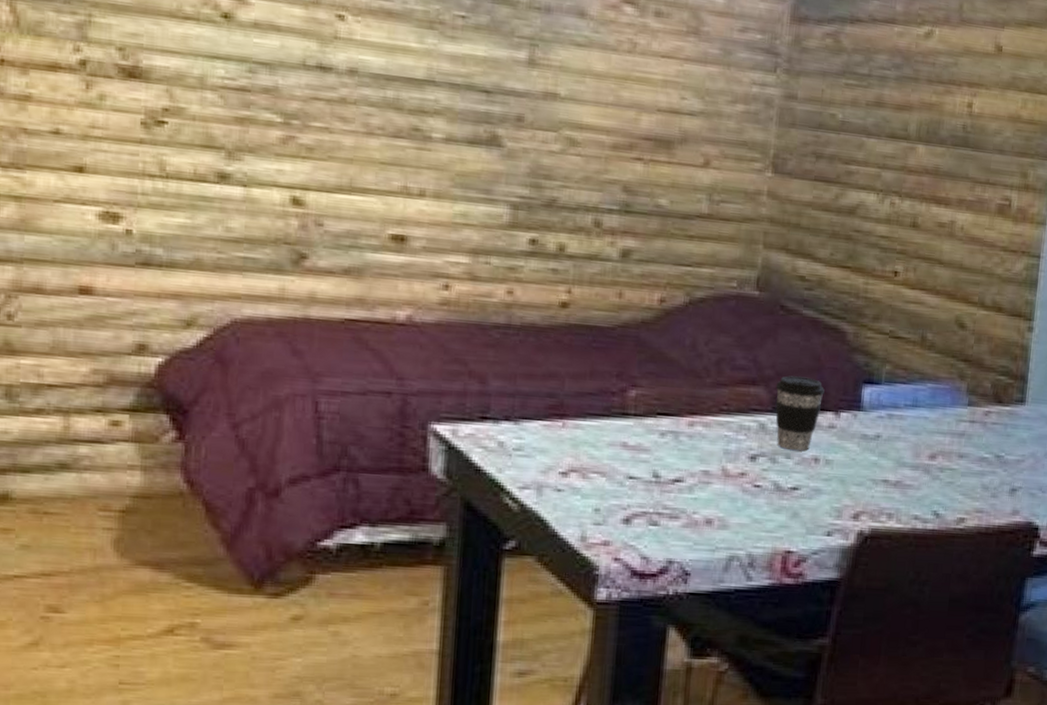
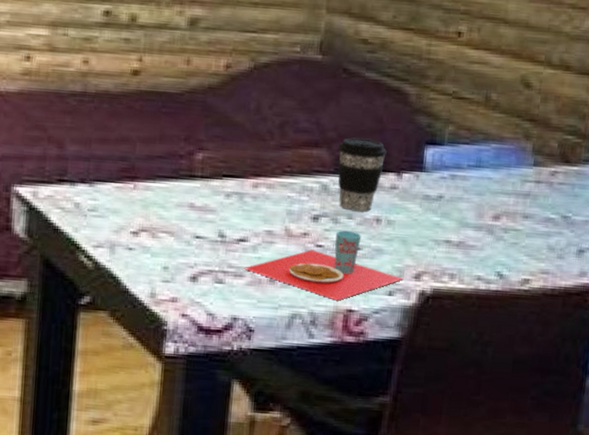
place setting: none [679,470,842,542] -> present [243,230,404,301]

